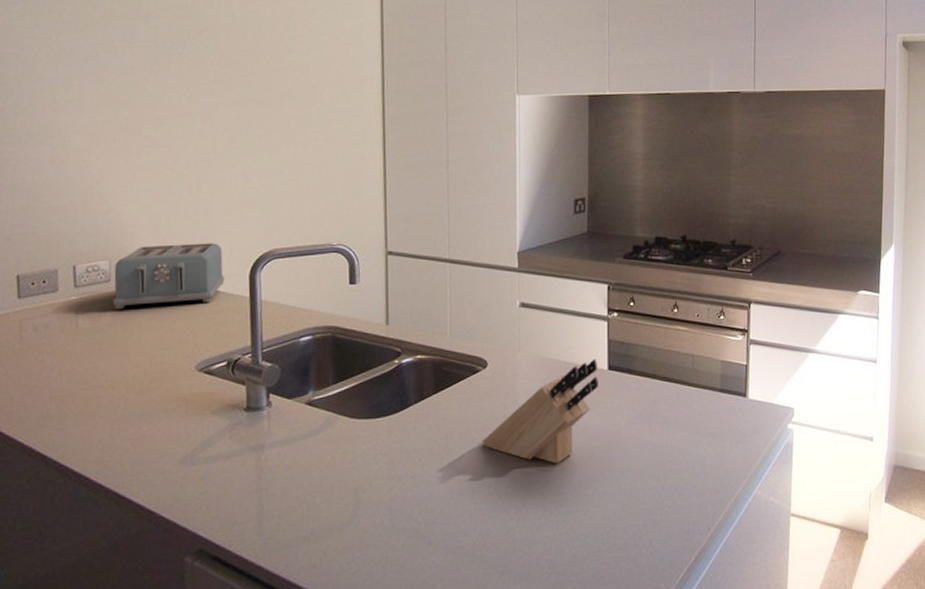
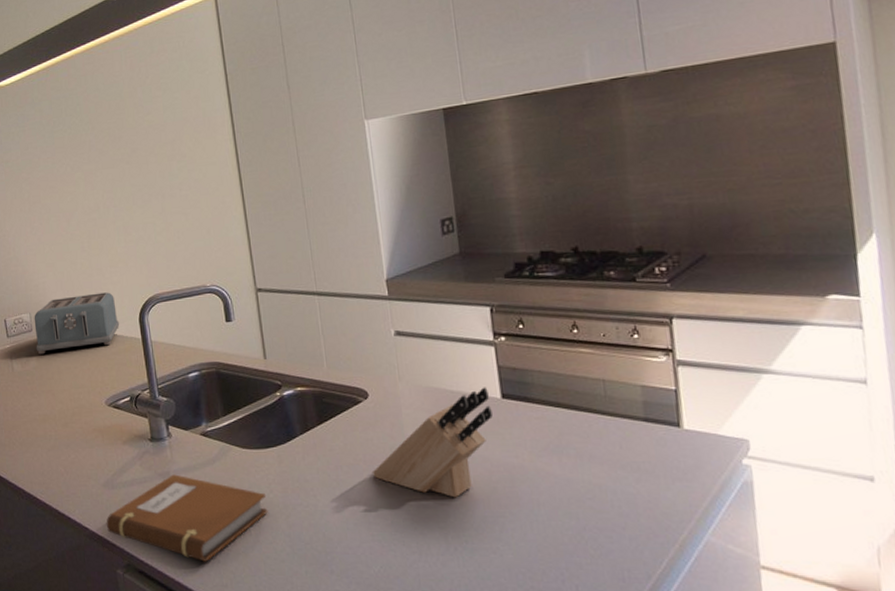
notebook: none [178,447,371,542] -> present [106,474,268,562]

